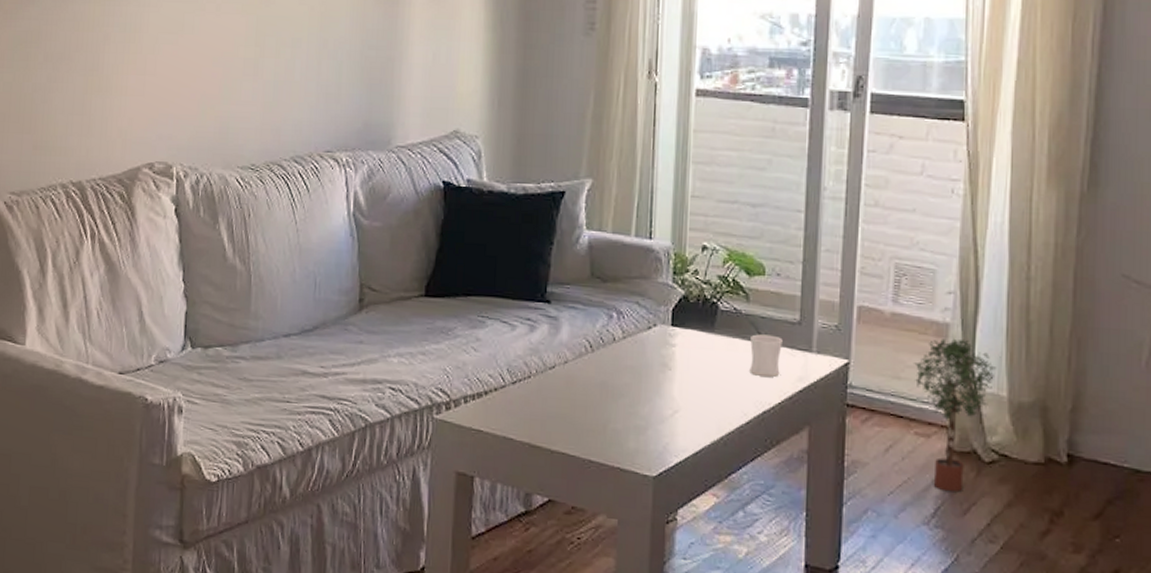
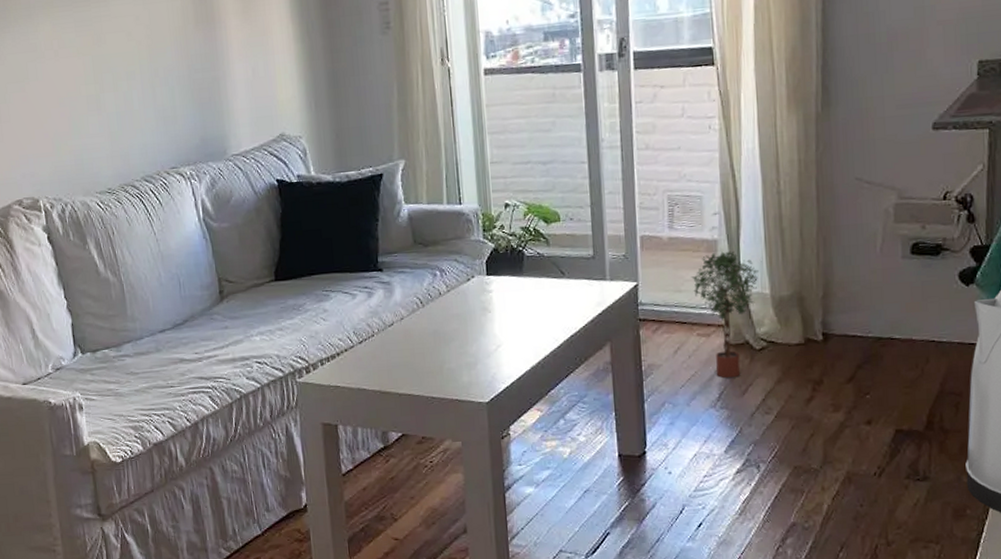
mug: present [749,334,783,378] -> none [554,271,582,307]

